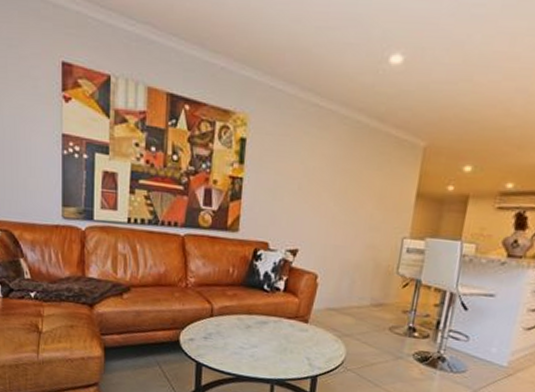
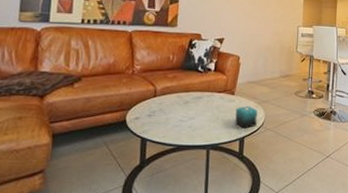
candle: none [307,338,337,366] -> present [235,106,258,129]

